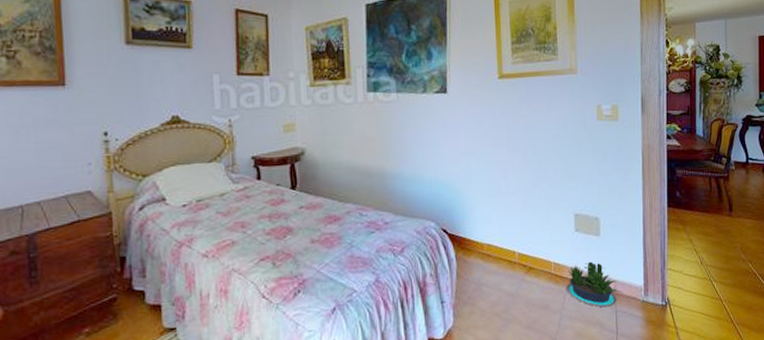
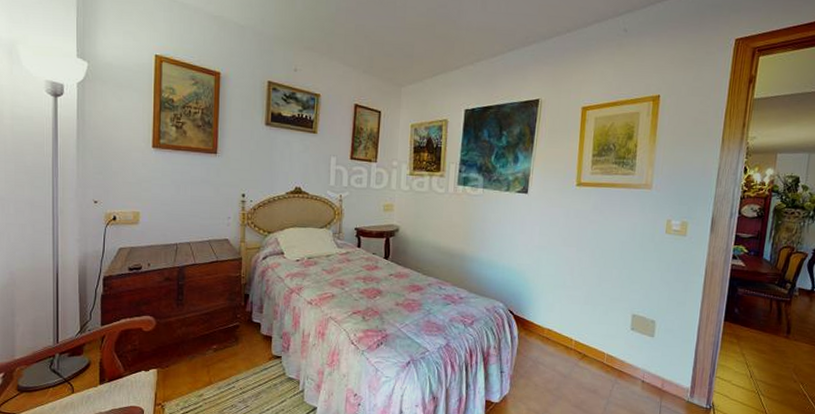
potted plant: present [566,261,624,308] -> none [616,358,670,401]

